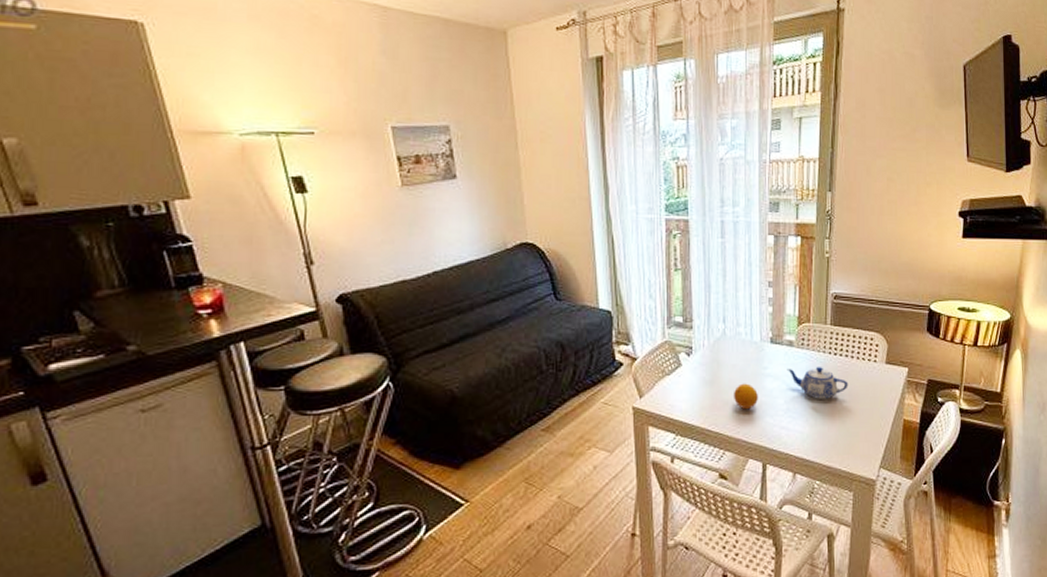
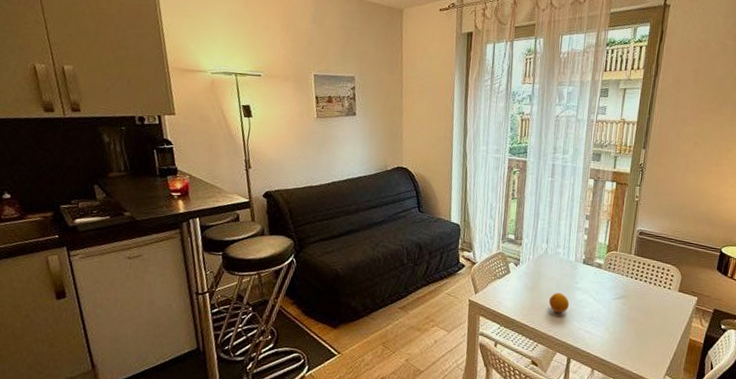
teapot: present [787,367,848,399] -> none [594,285,645,314]

